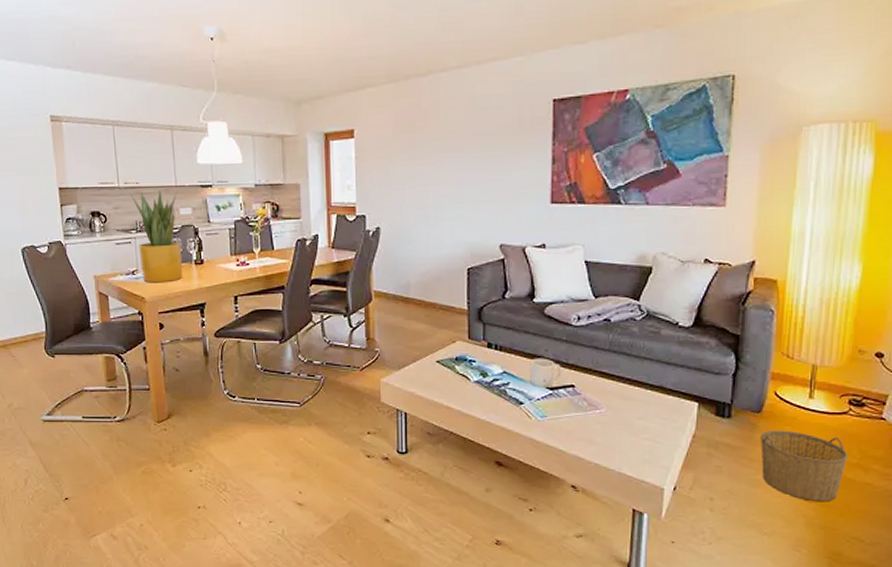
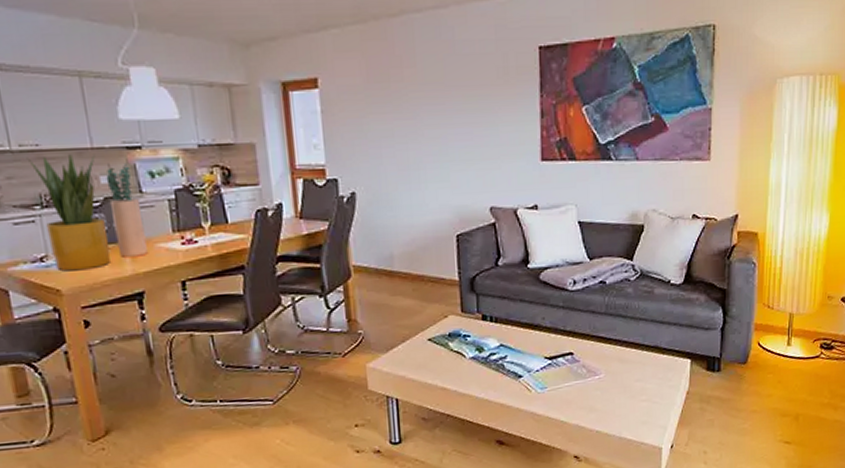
vase: none [184,195,210,275] -> present [106,159,148,259]
mug: present [530,358,563,388] -> none [527,326,561,359]
basket: present [761,430,849,502] -> none [747,378,821,444]

